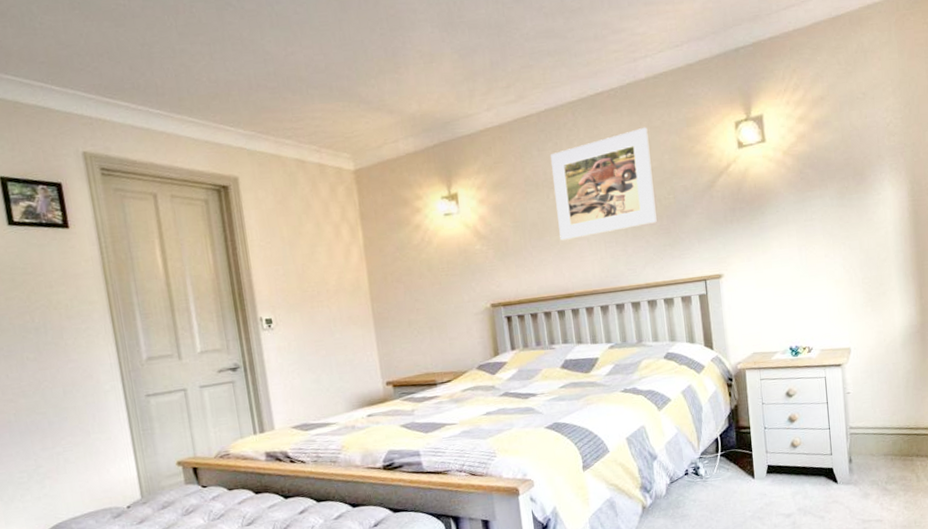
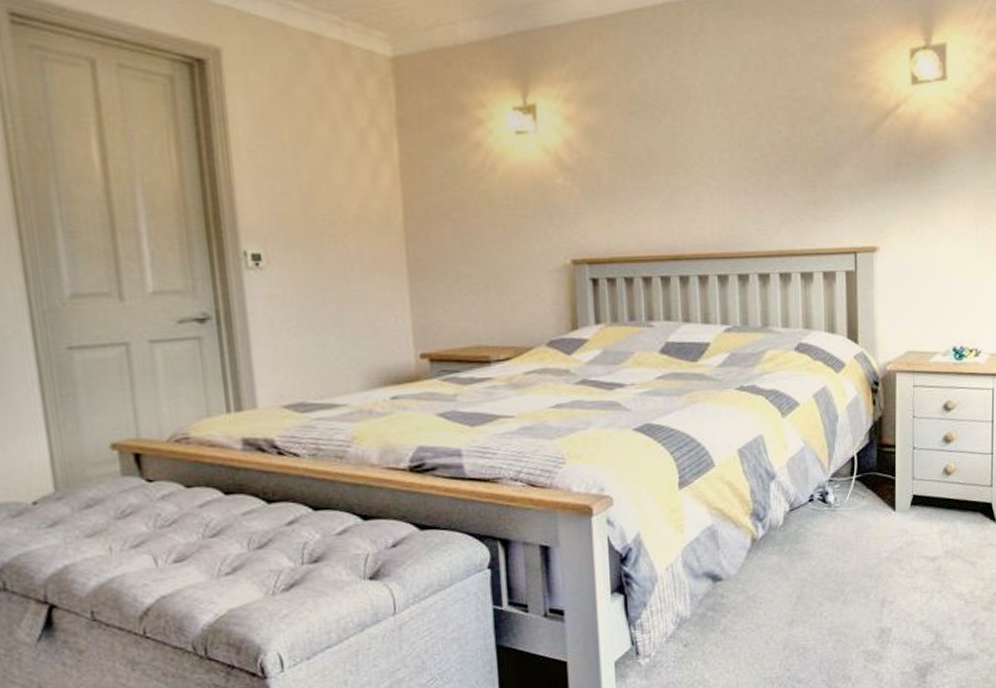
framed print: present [551,127,657,241] -> none [667,42,800,183]

